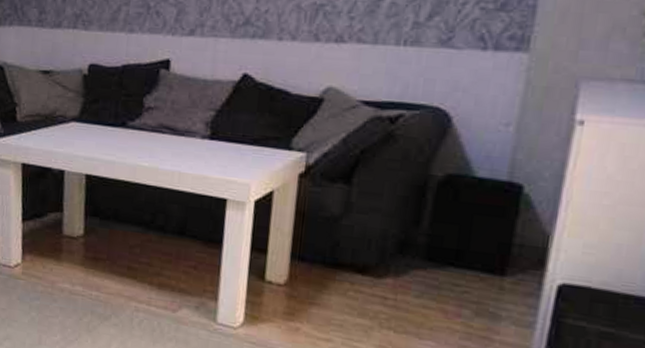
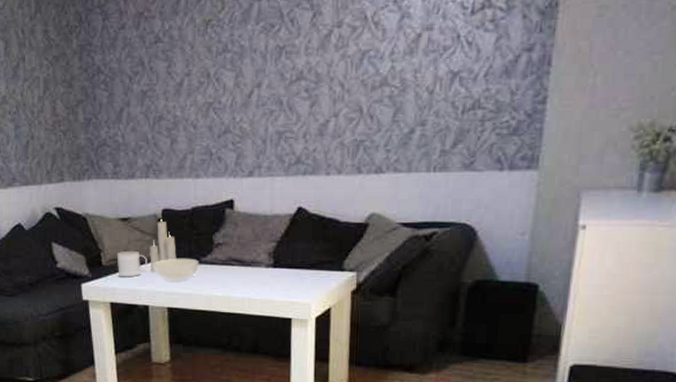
mug: none [33,107,68,137] -> present [116,250,147,277]
candle: none [69,75,101,133] -> present [150,219,177,272]
bowl: none [72,119,126,147] -> present [152,258,199,282]

